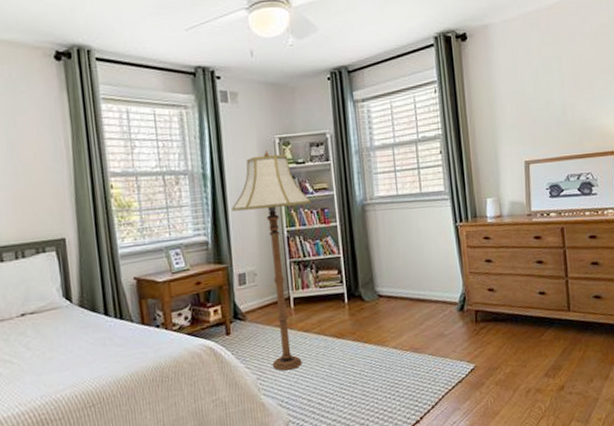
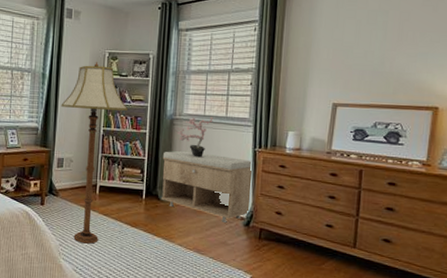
storage bench: none [359,237,463,312] -> present [161,150,251,223]
potted plant: none [368,195,408,245] -> present [175,117,214,158]

